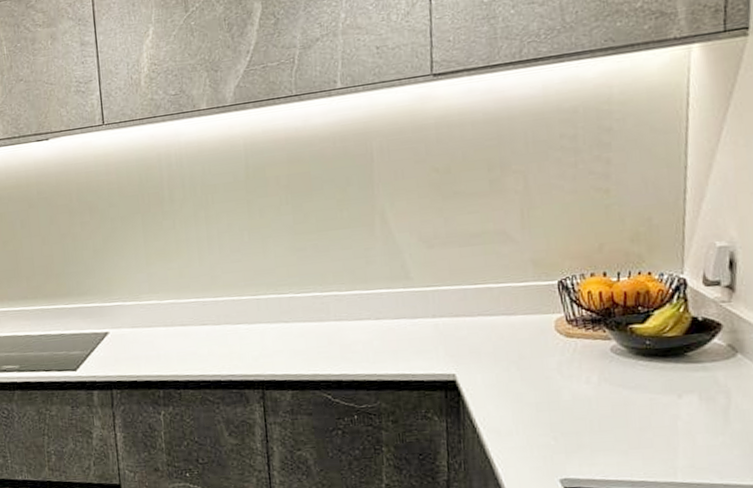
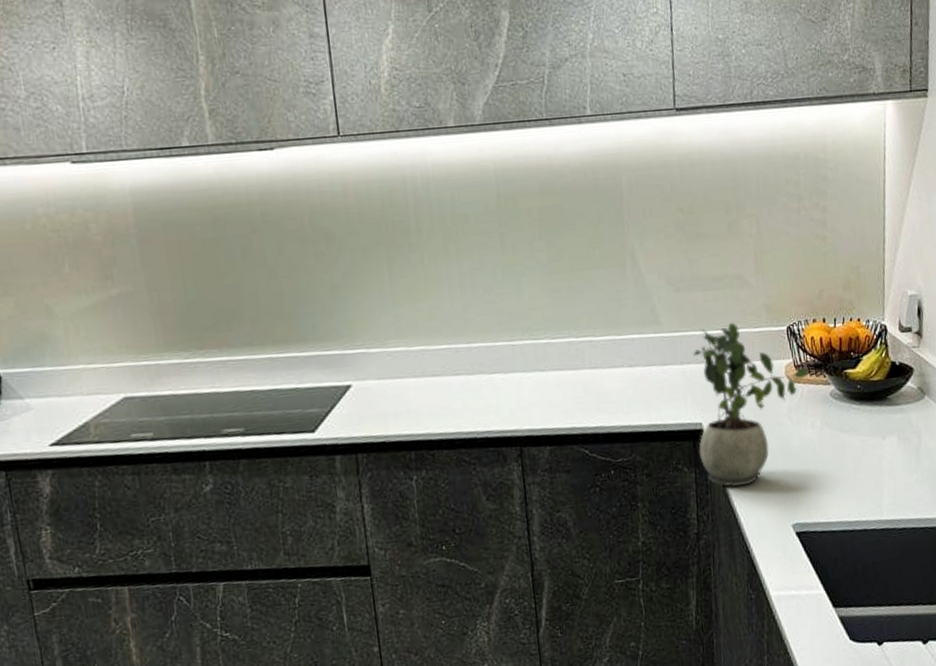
potted plant: none [446,277,584,438] -> present [693,322,809,487]

